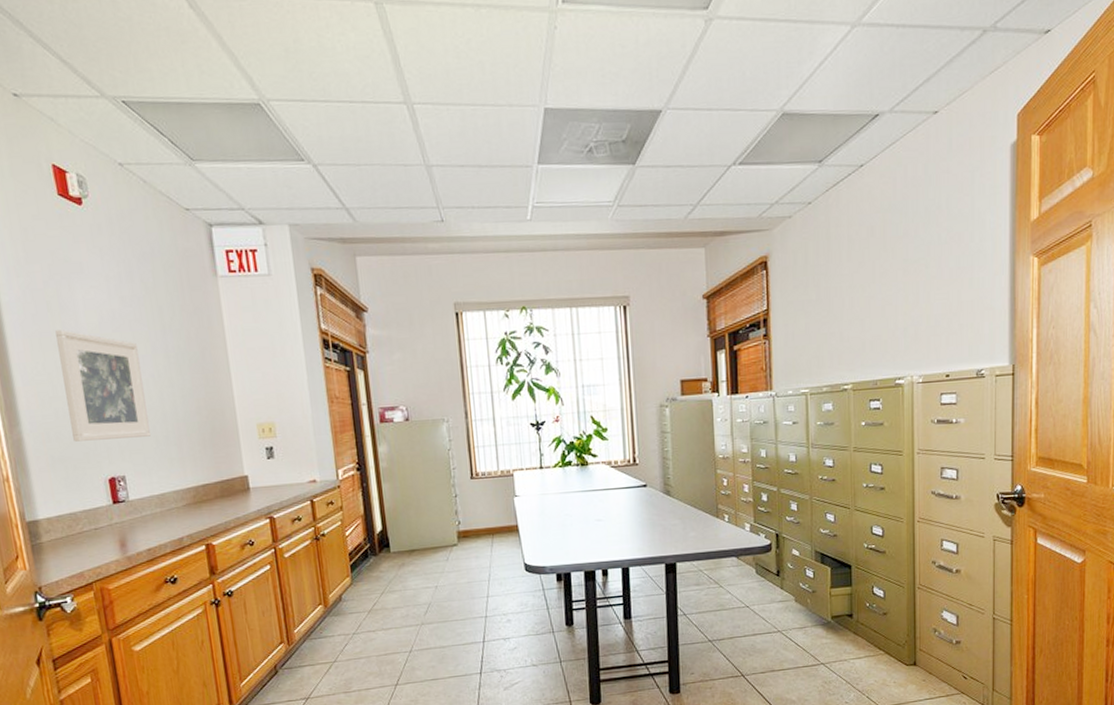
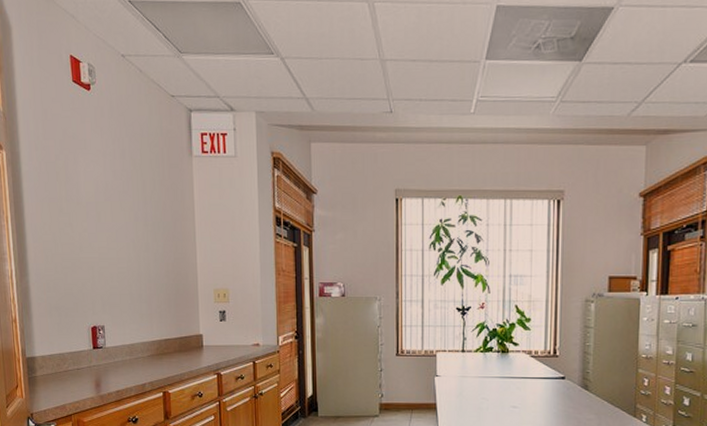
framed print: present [55,330,152,442] -> none [61,197,128,293]

